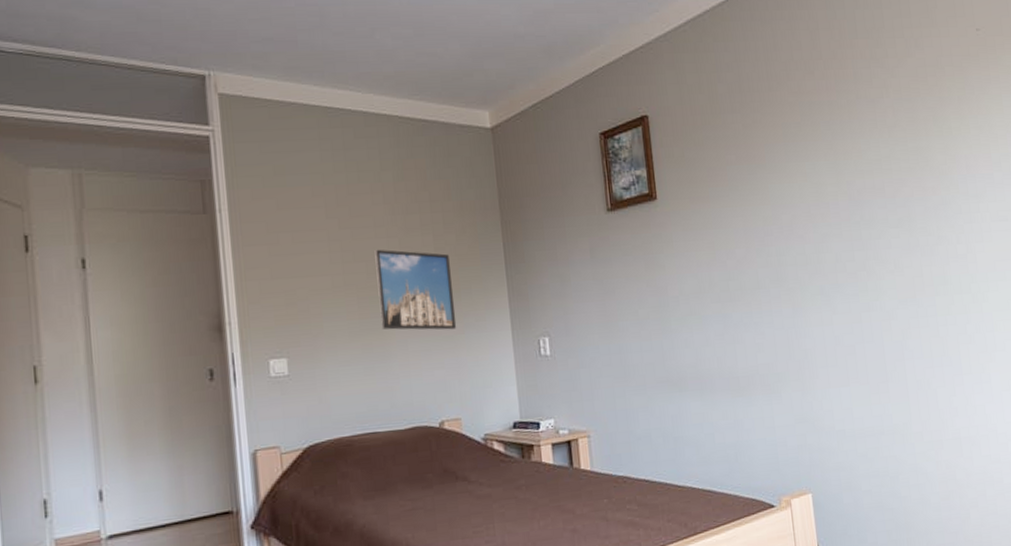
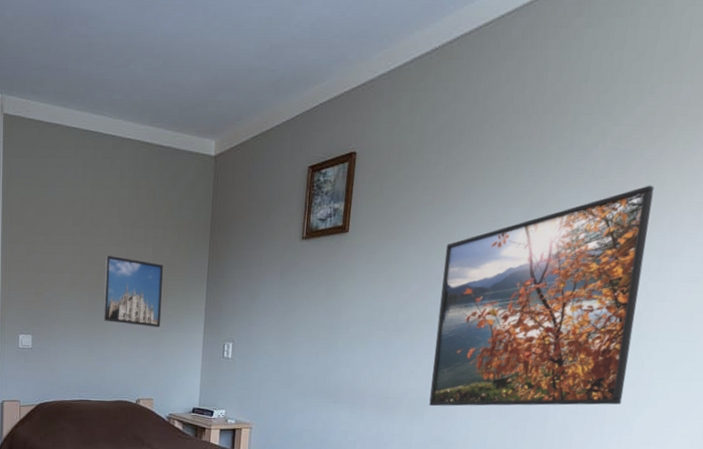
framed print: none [762,131,973,381] -> present [429,185,655,407]

